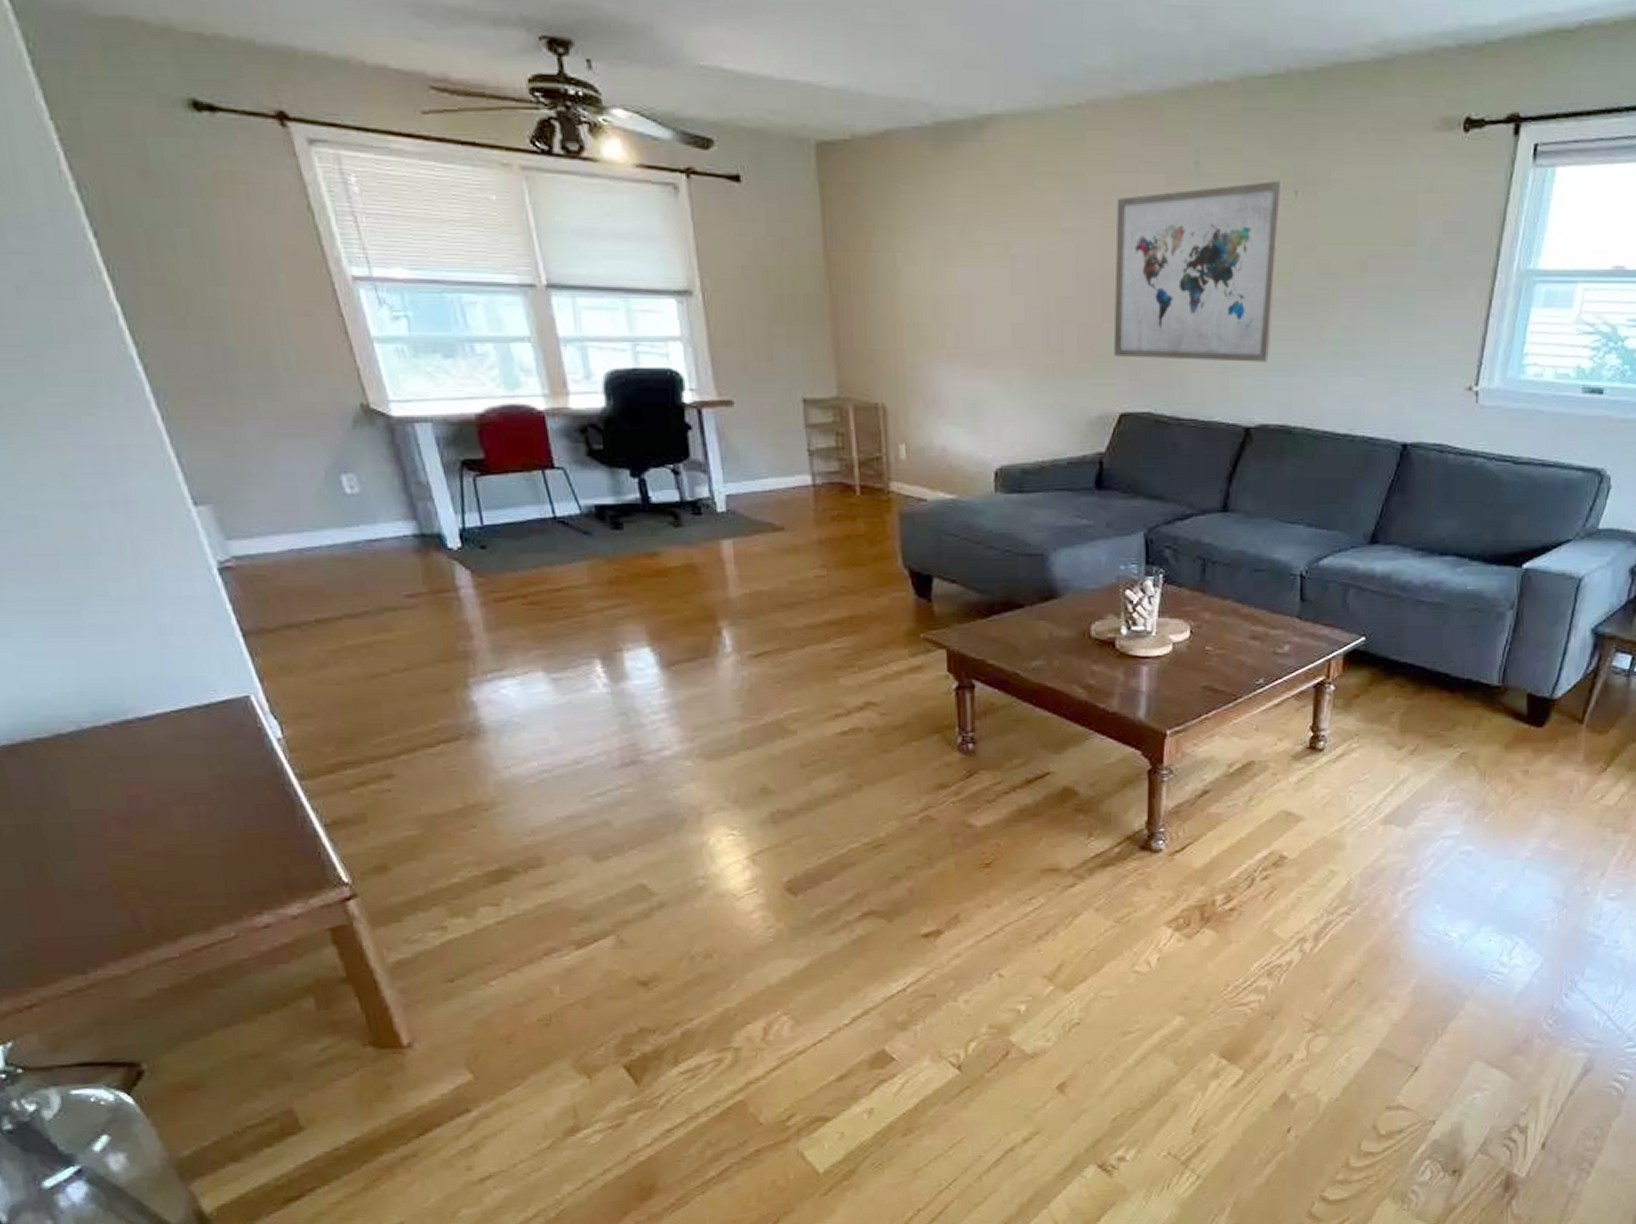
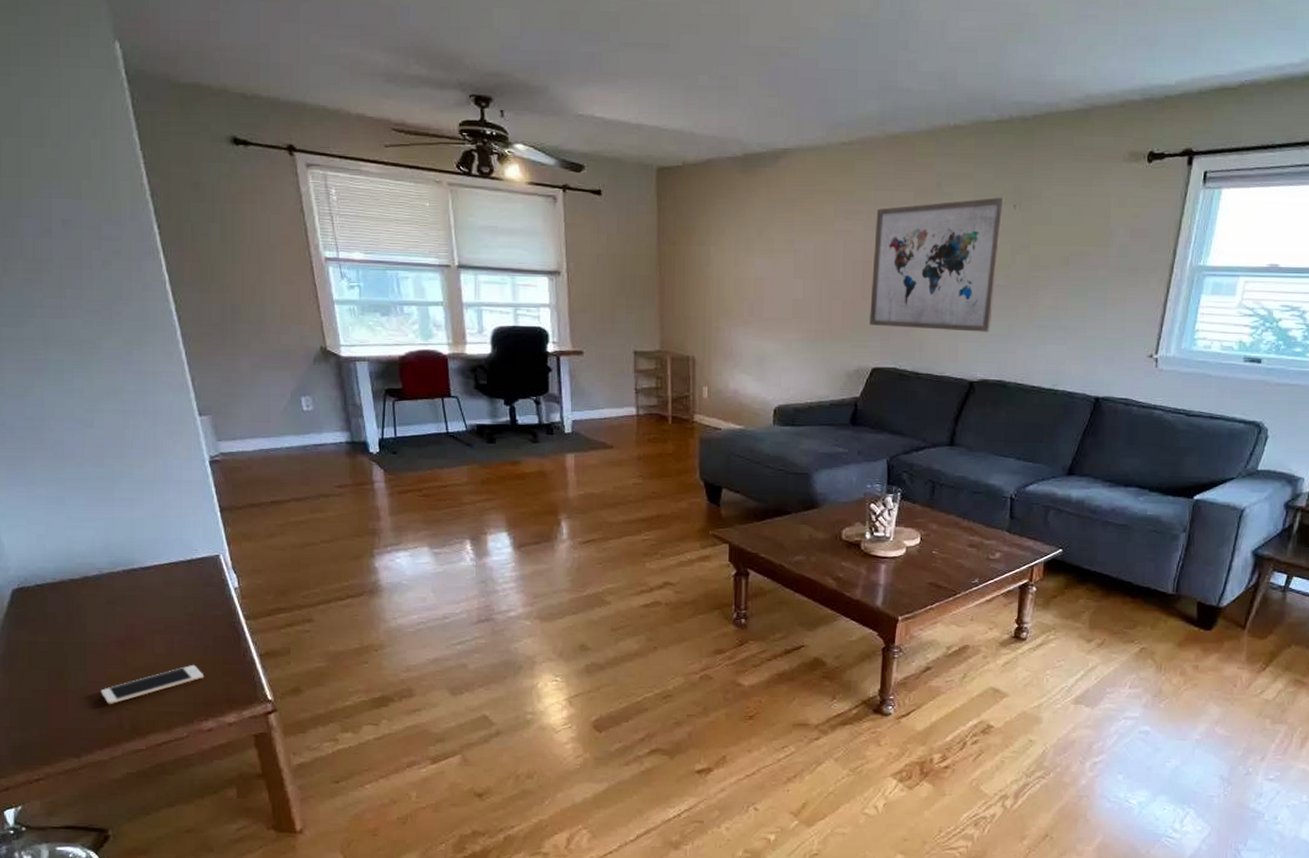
cell phone: none [103,842,250,903] -> present [100,664,205,705]

